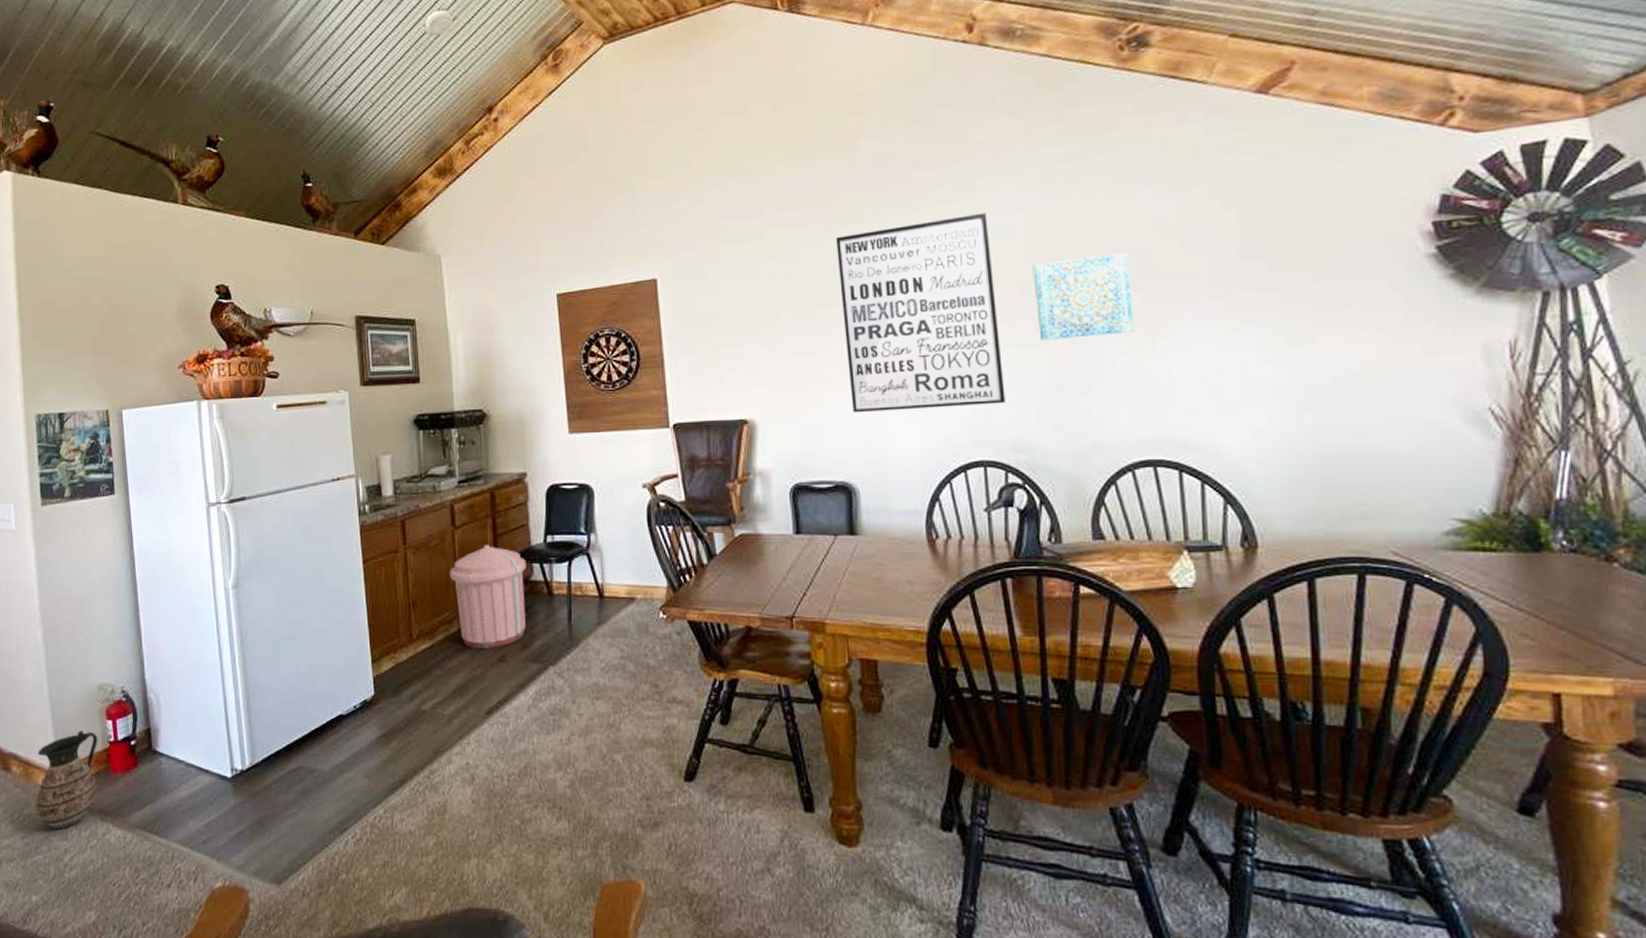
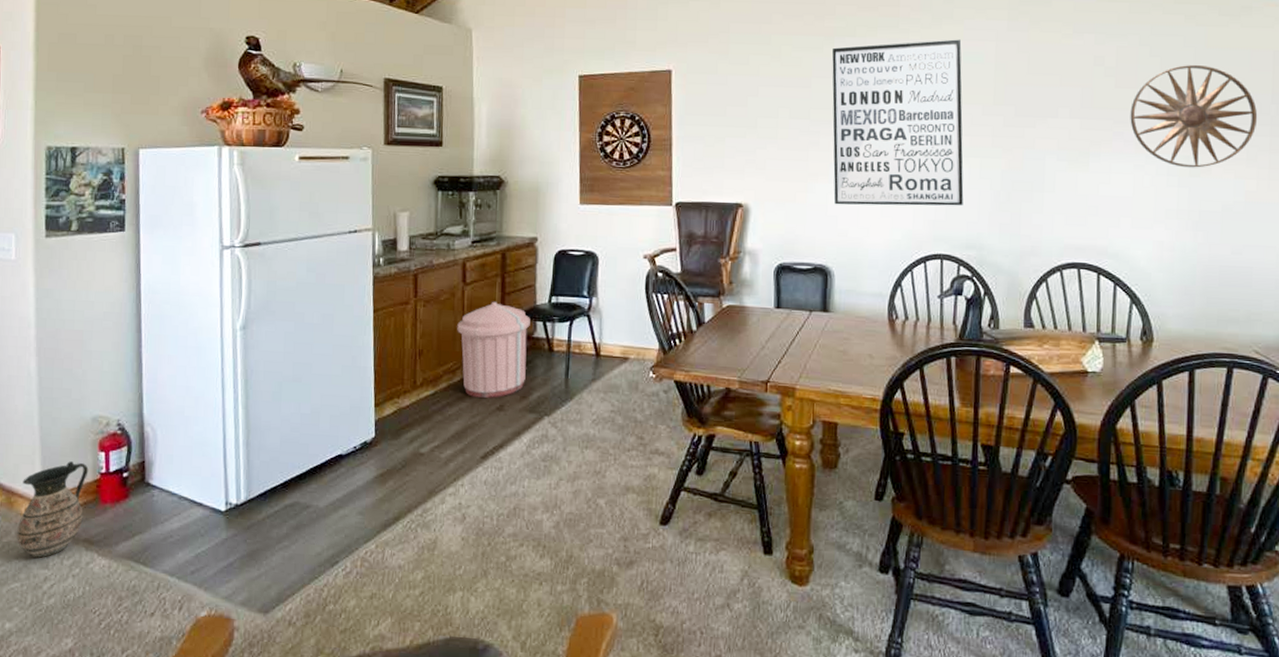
wall art: present [1033,253,1136,341] -> none [995,85,1073,155]
wall art: none [1203,213,1370,338] -> present [1130,65,1258,168]

